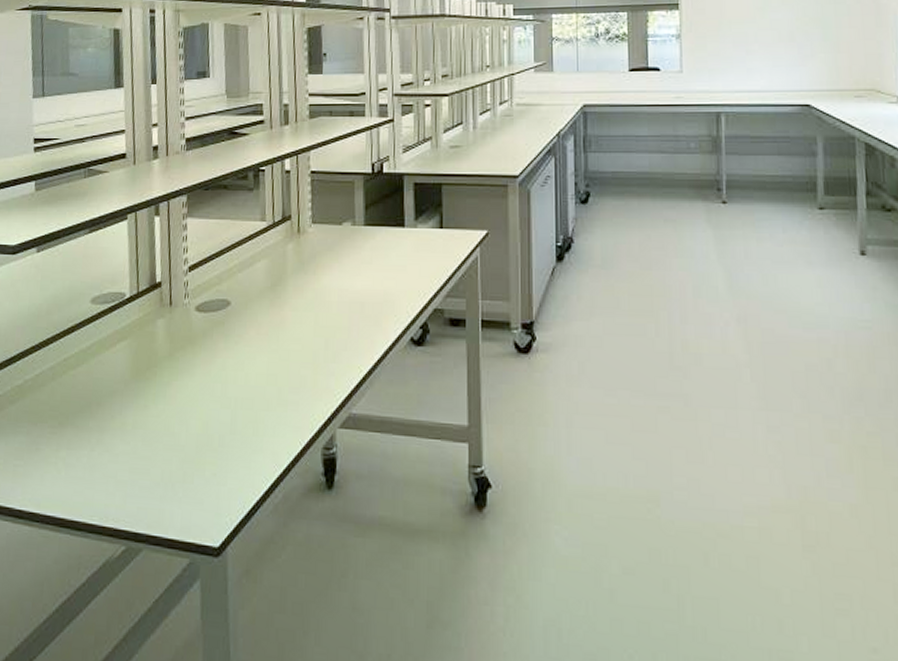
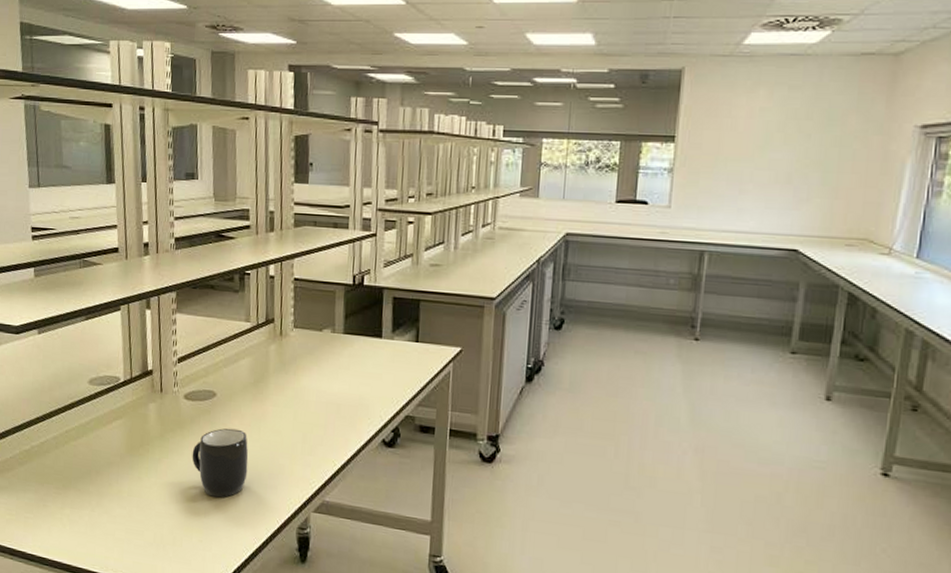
mug: none [204,339,267,421] -> present [192,428,249,498]

